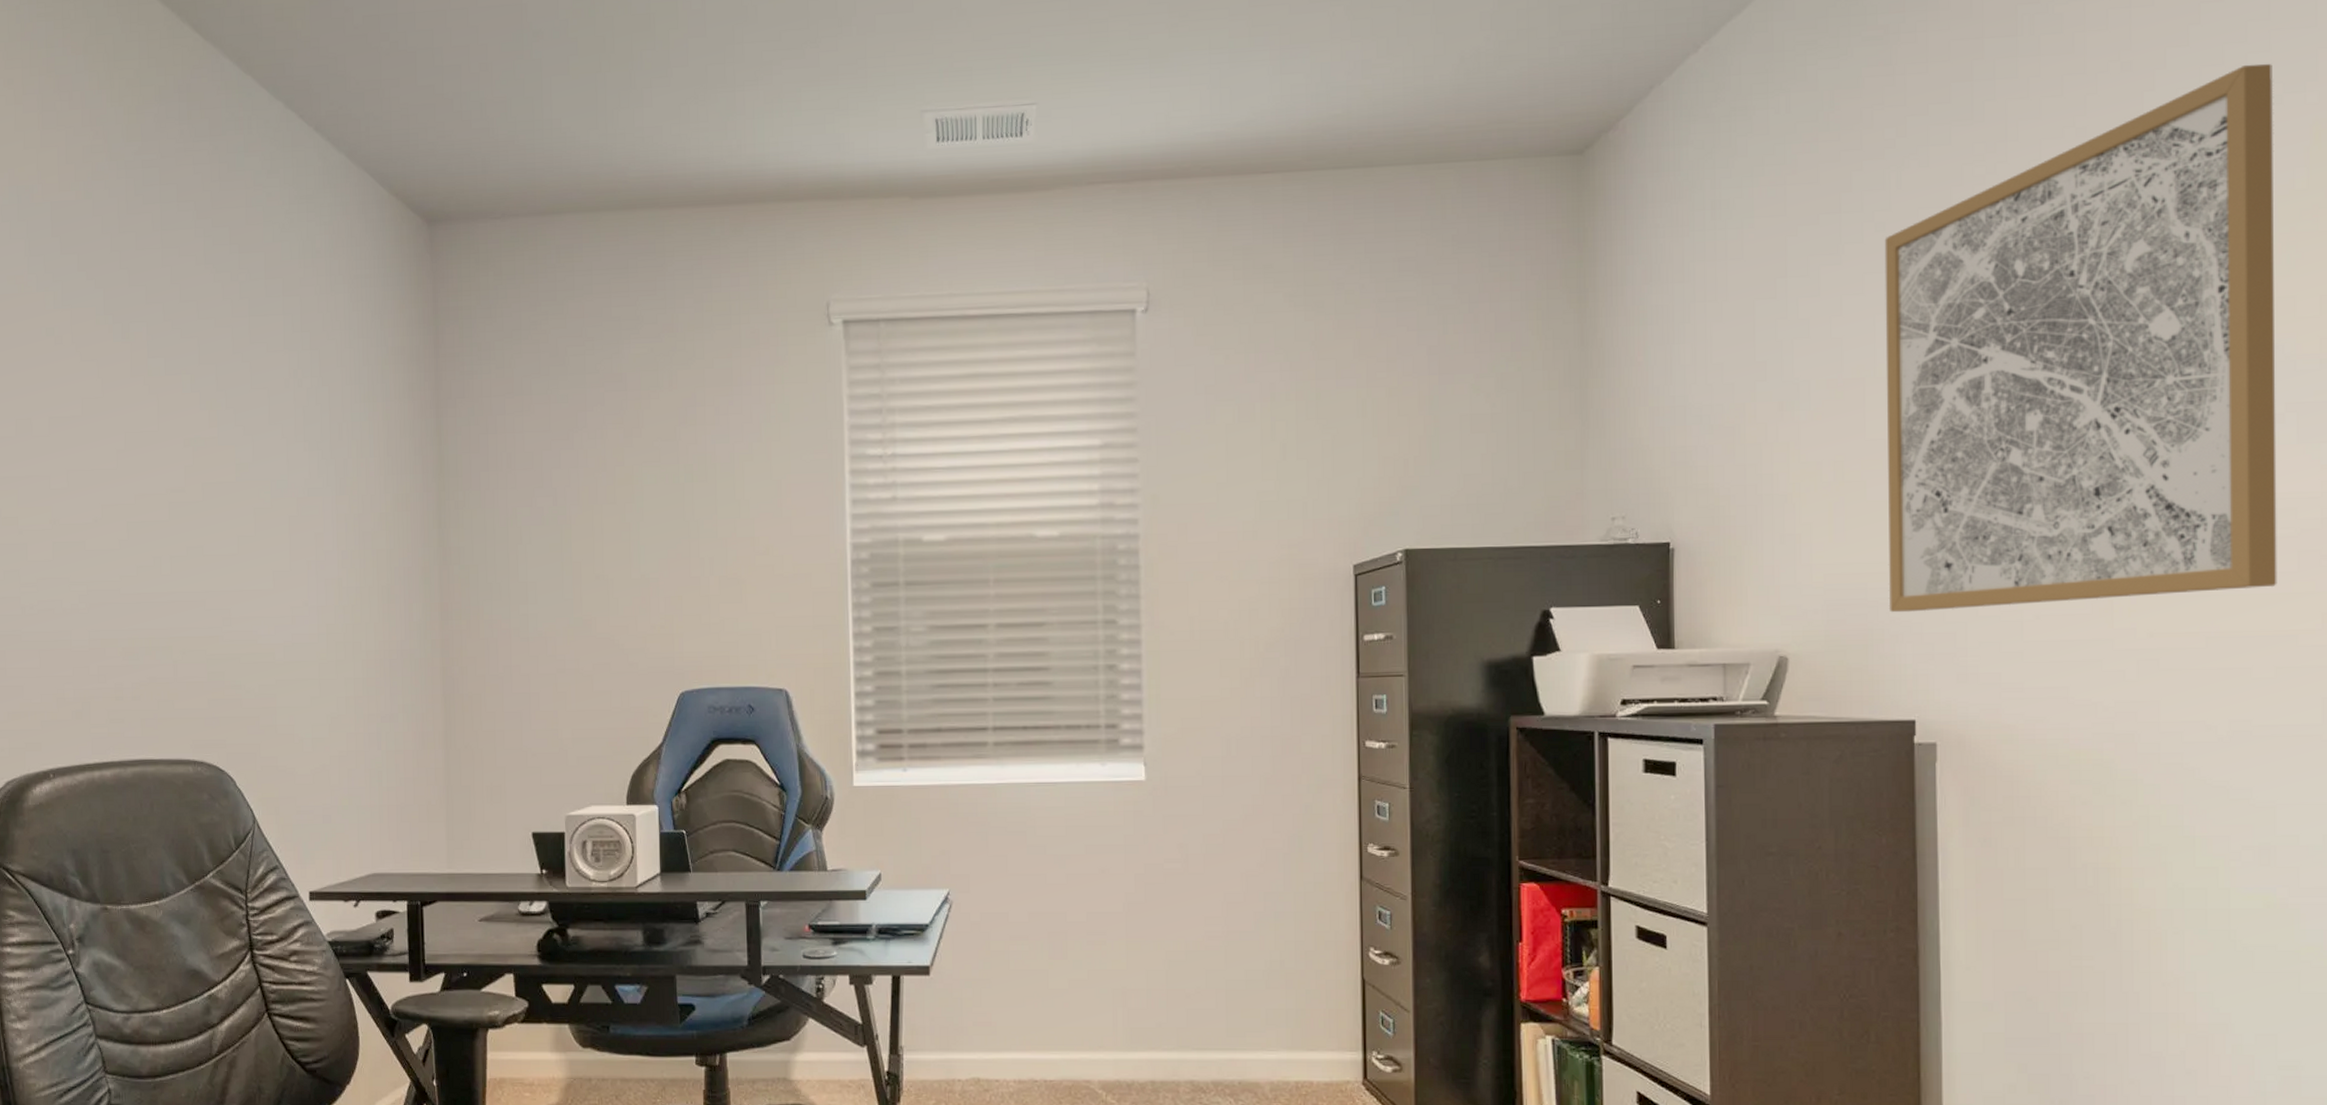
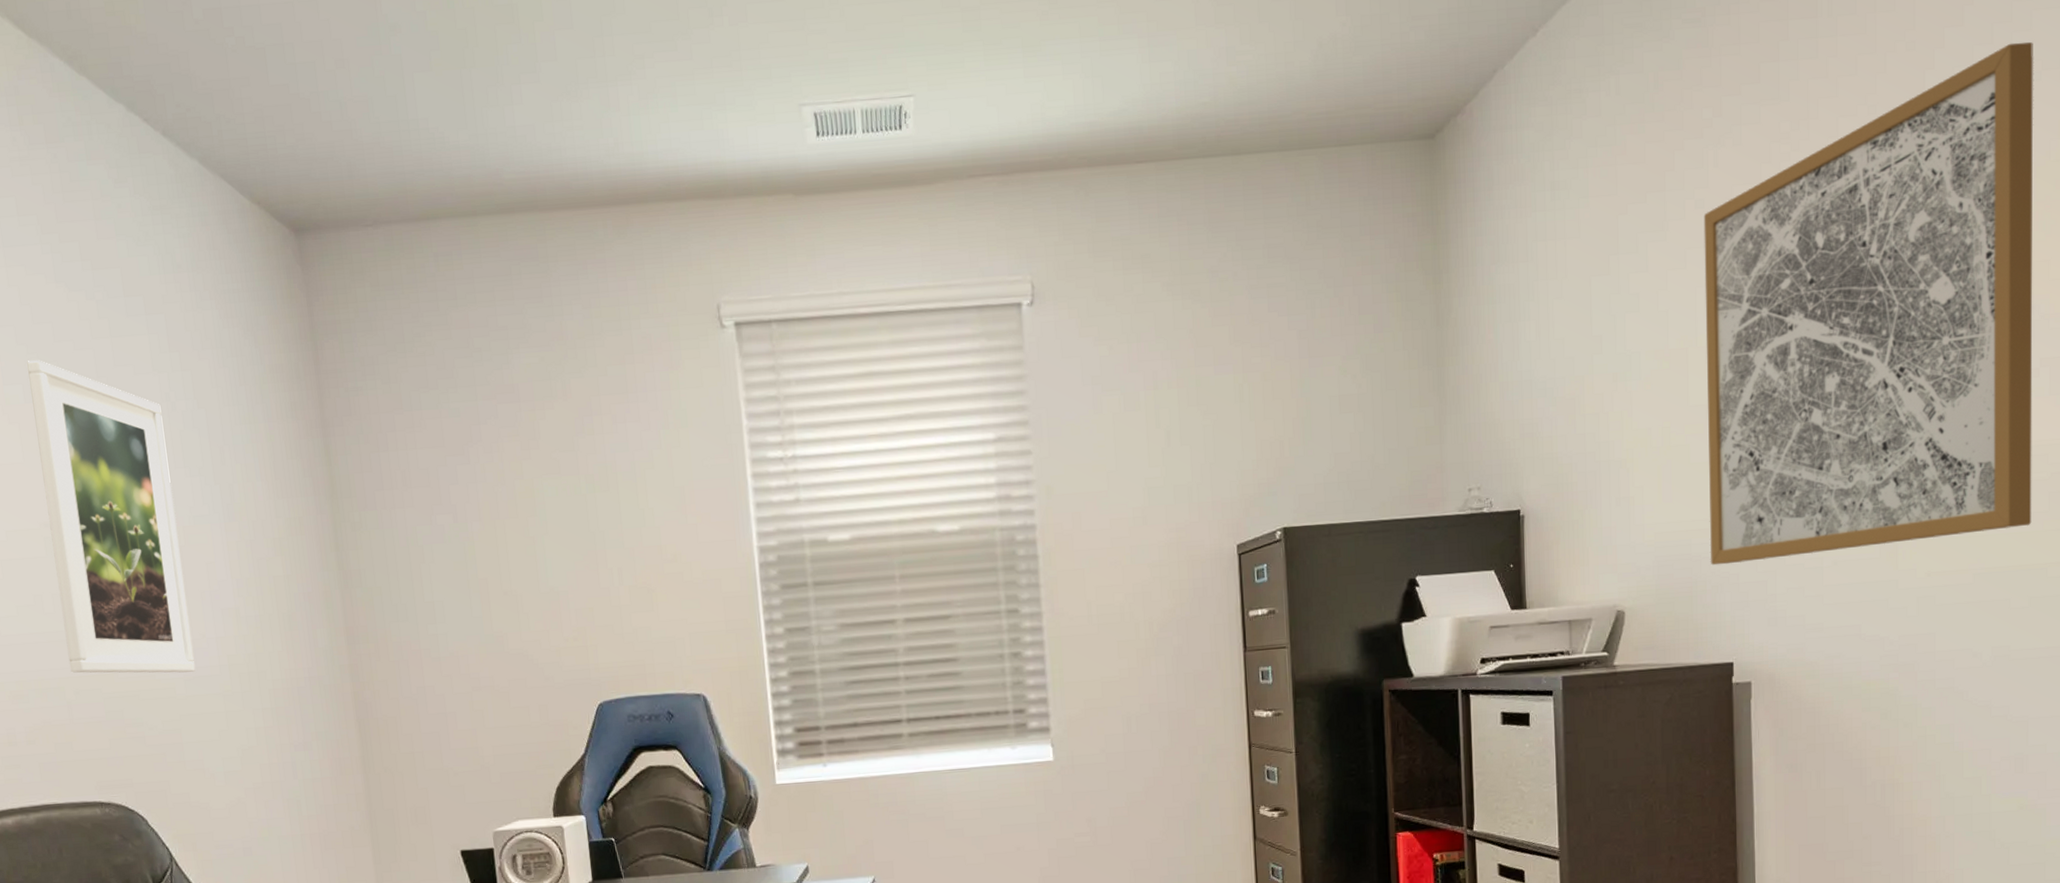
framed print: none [171,335,295,639] -> present [27,360,195,673]

